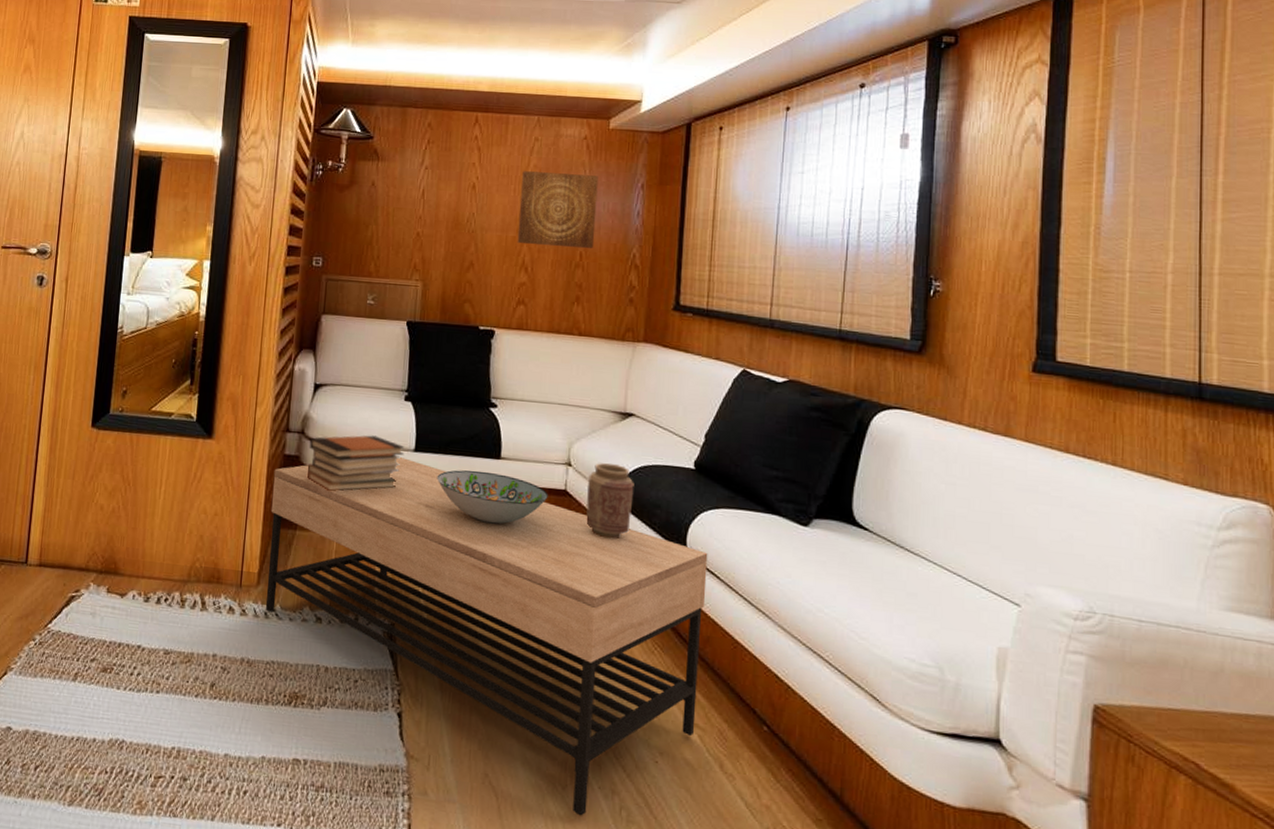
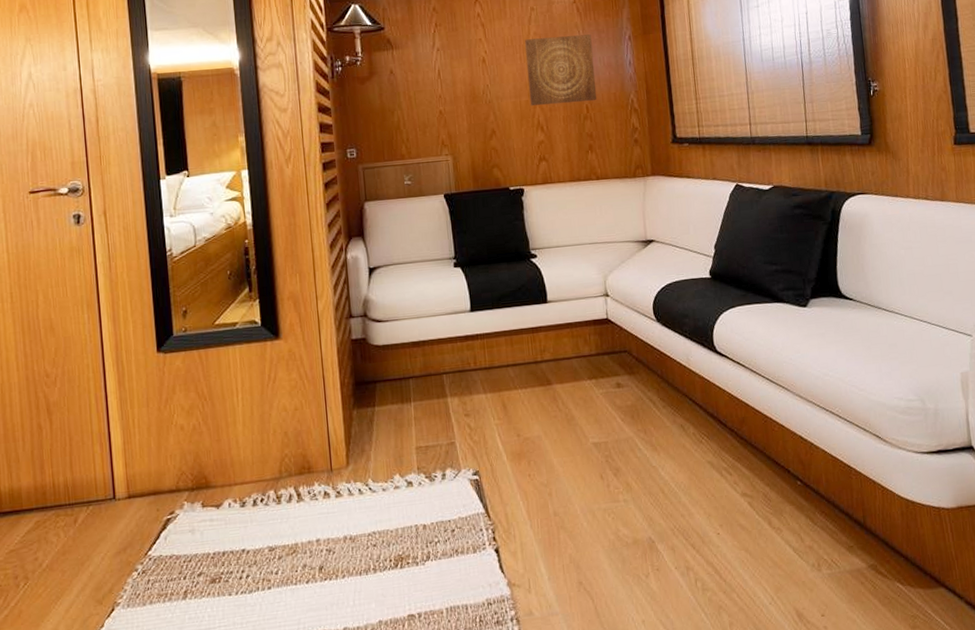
coffee table: present [265,457,708,816] -> none [344,319,745,596]
book stack: present [307,435,405,492] -> none [372,304,462,365]
decorative bowl: present [437,470,548,525] -> none [494,316,594,363]
vase: present [586,463,634,540] -> none [625,287,666,353]

